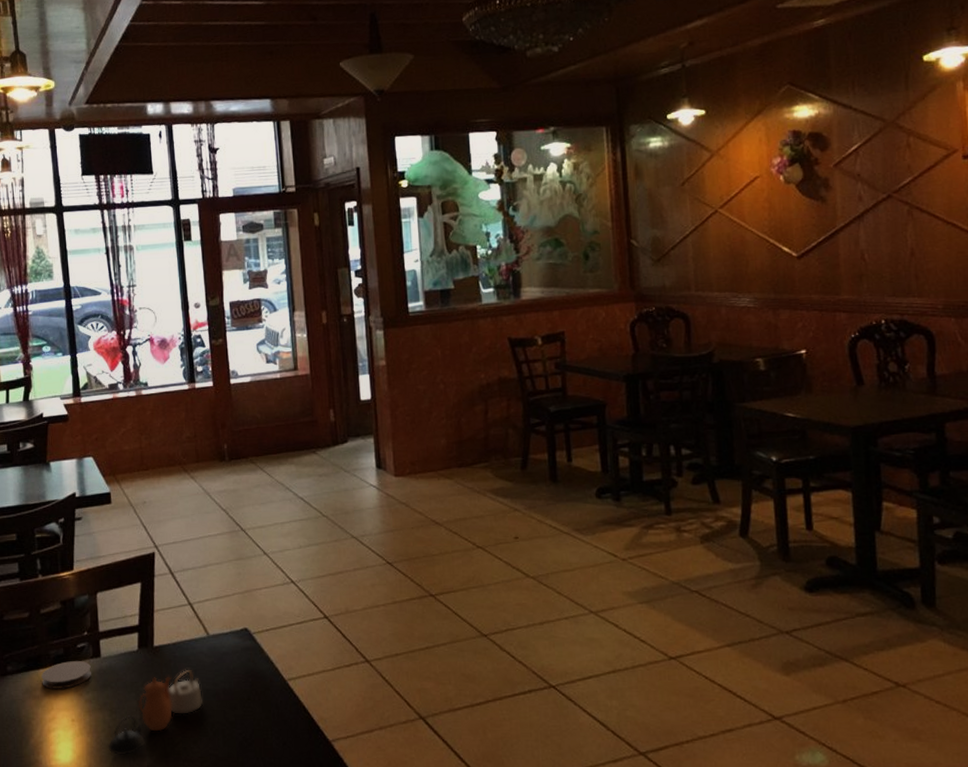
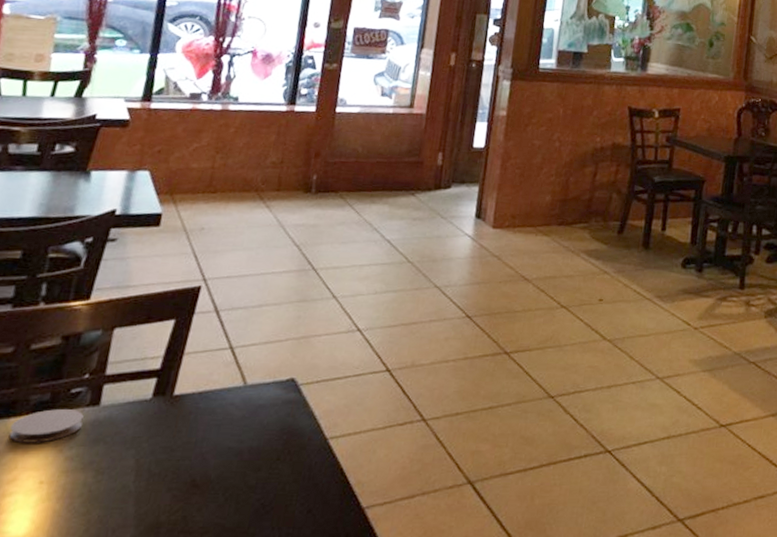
teapot: present [107,670,203,756] -> none [81,424,223,527]

